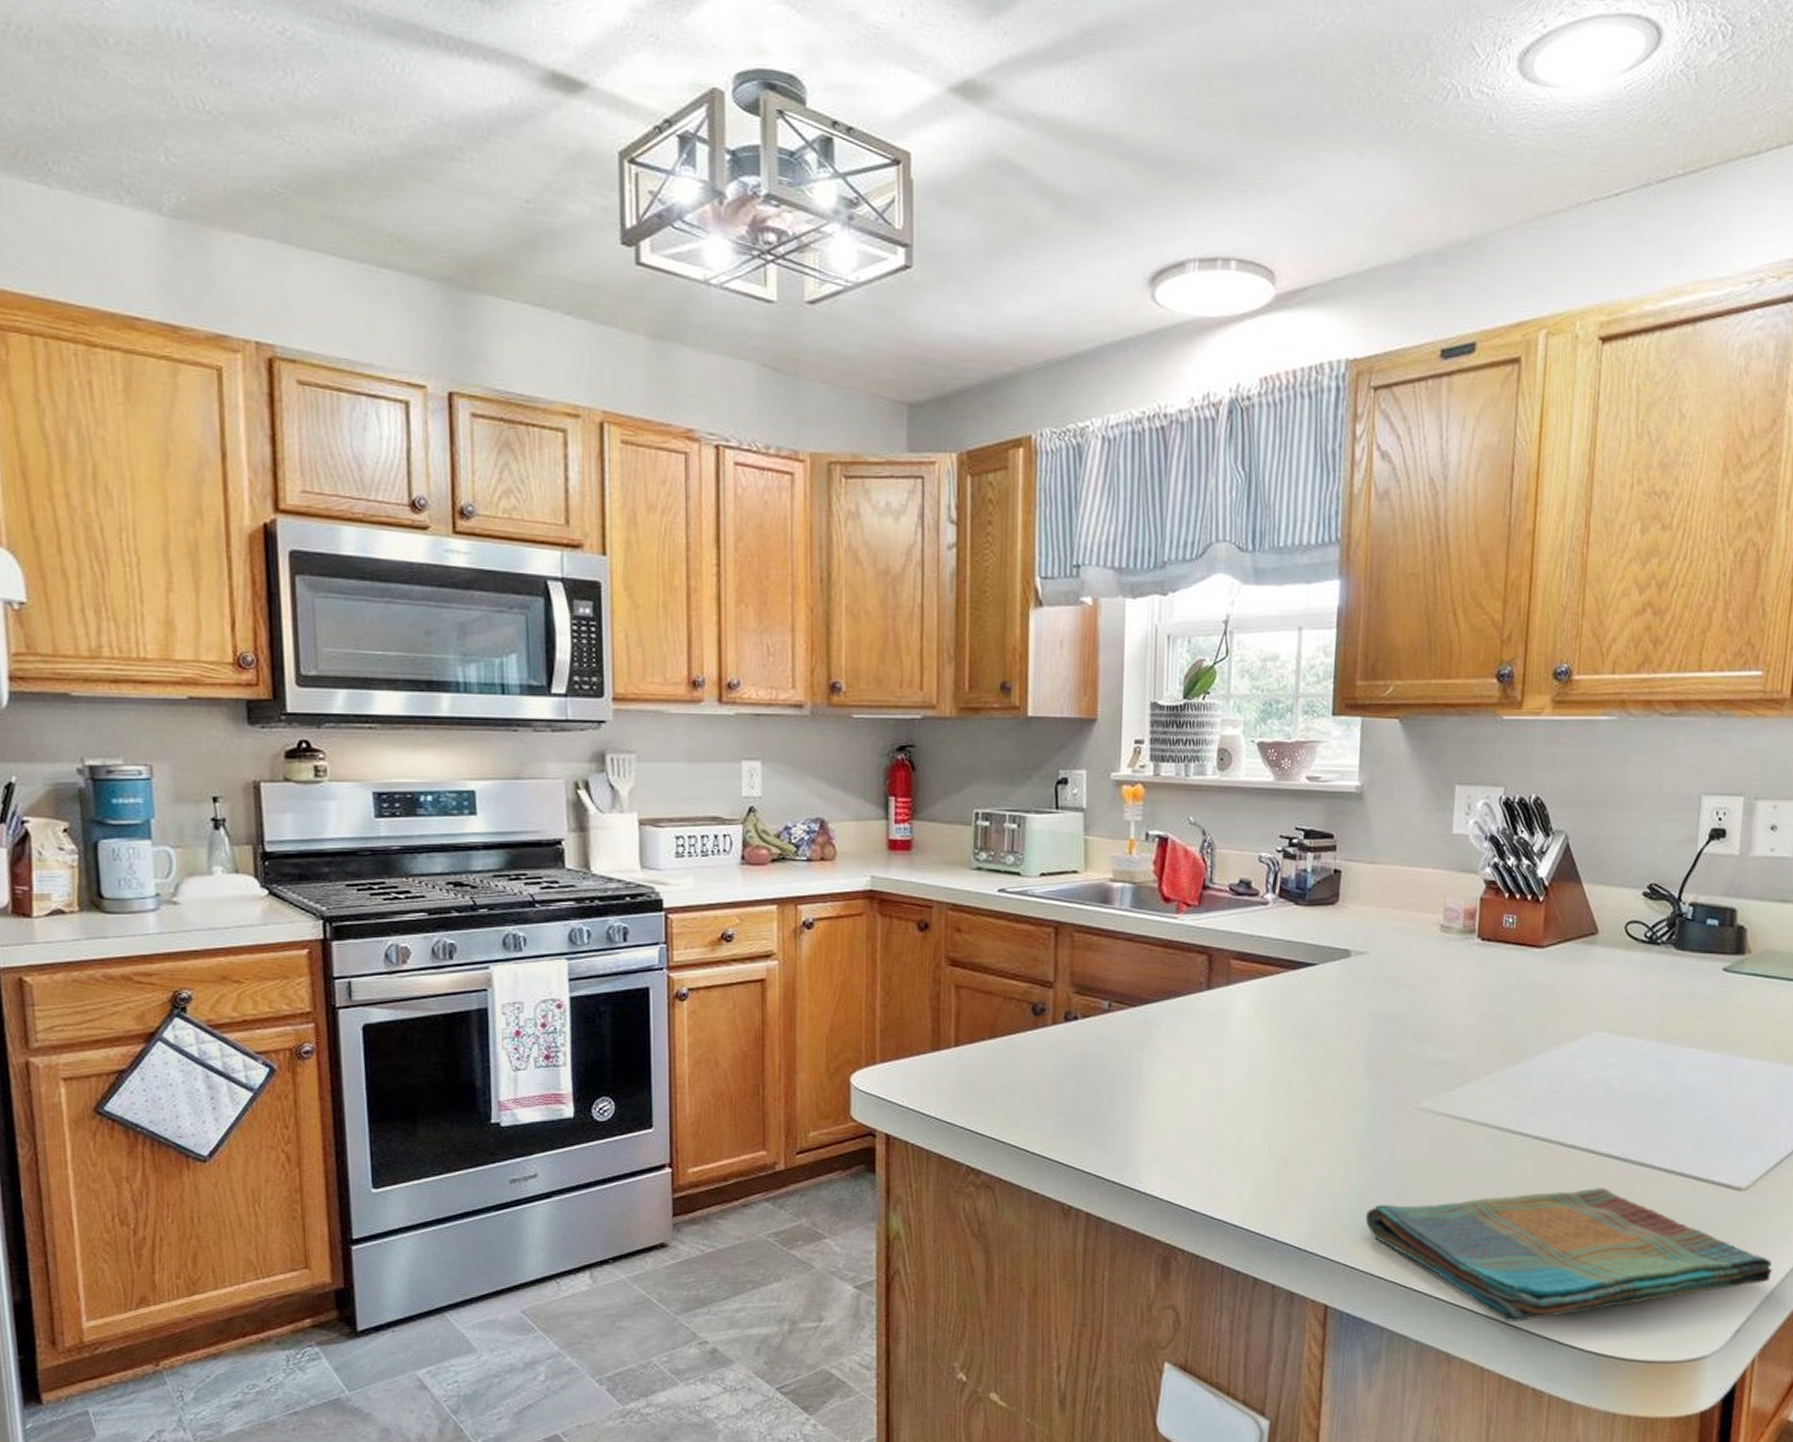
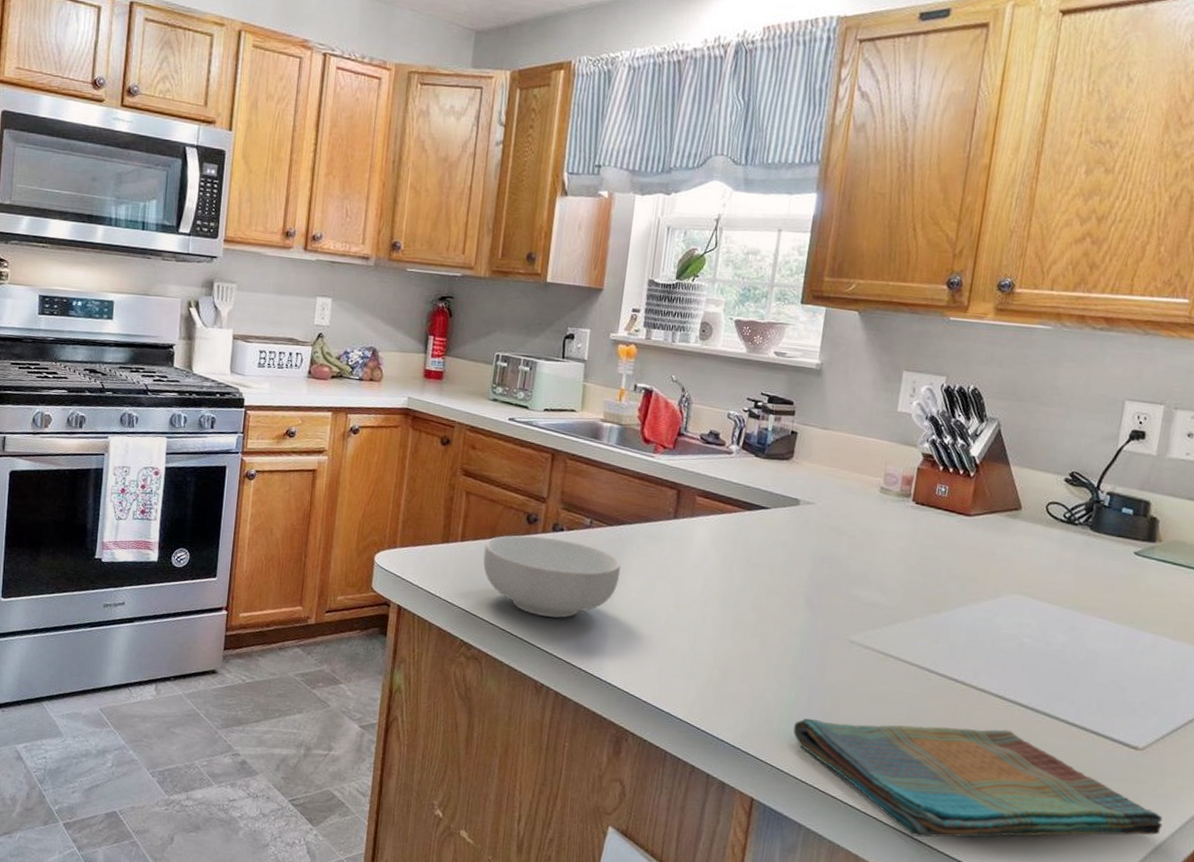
cereal bowl: none [984,1030,1150,1125] -> present [483,535,621,618]

